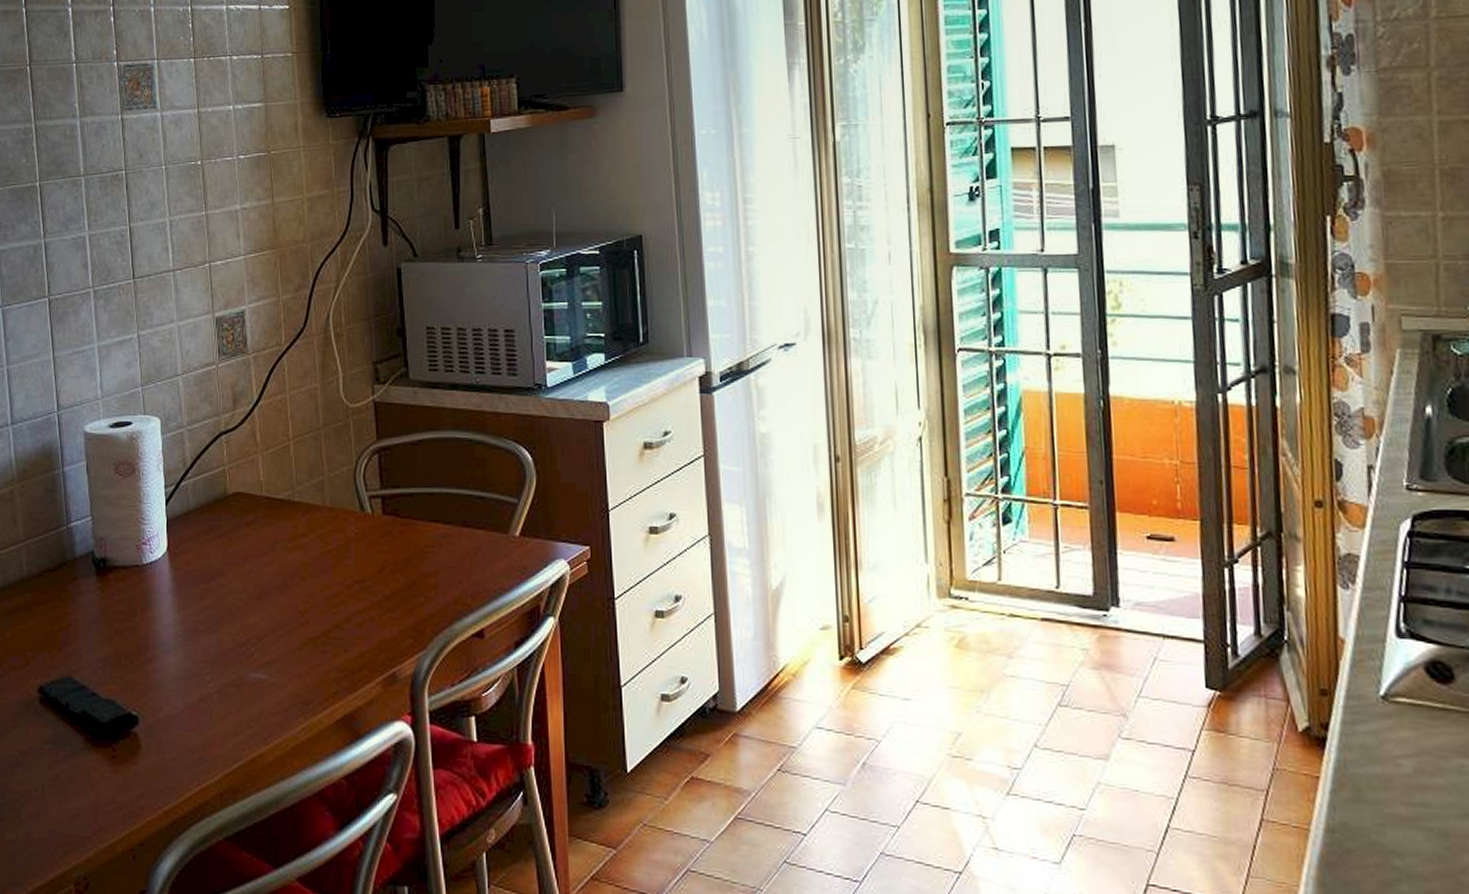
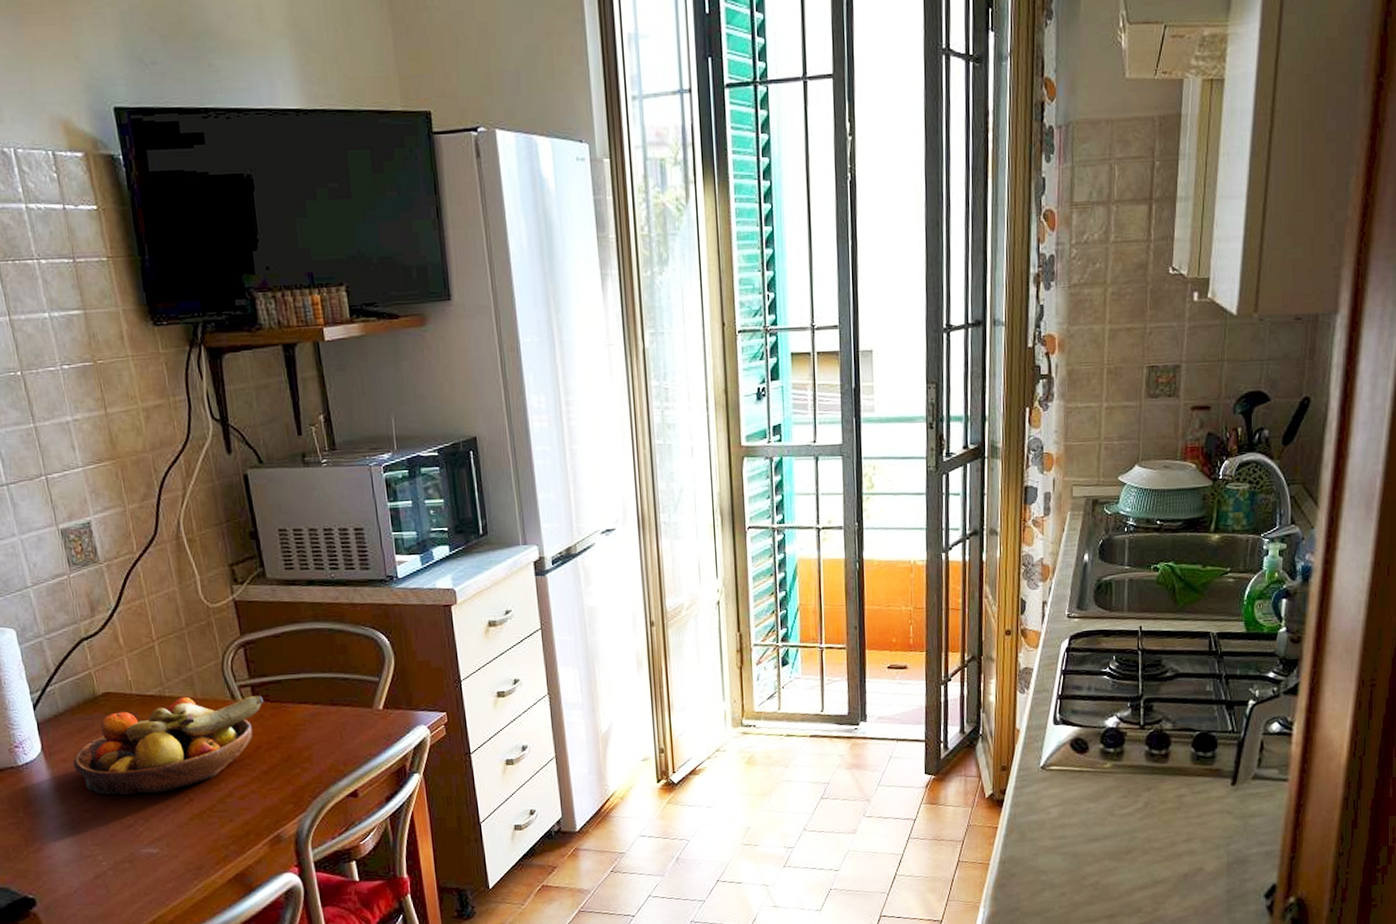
fruit bowl: none [196,503,393,610] -> present [73,695,263,796]

